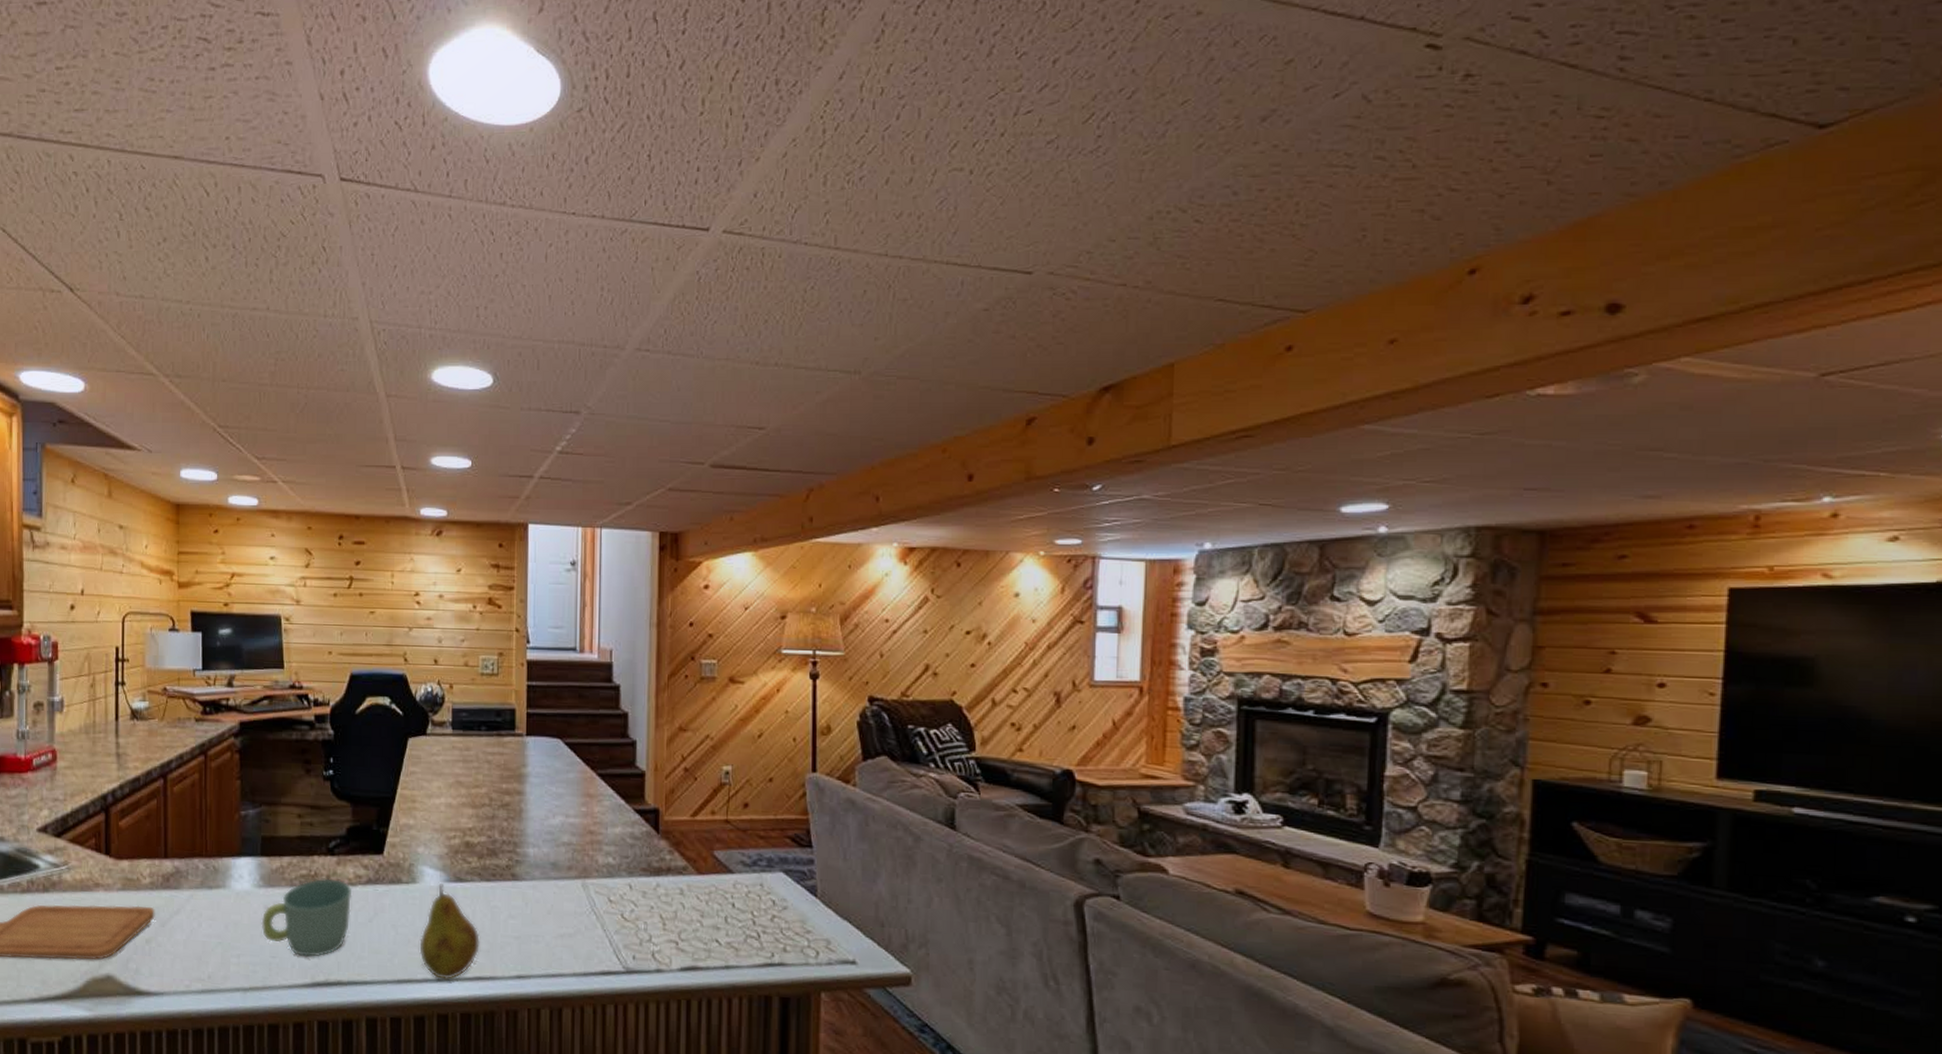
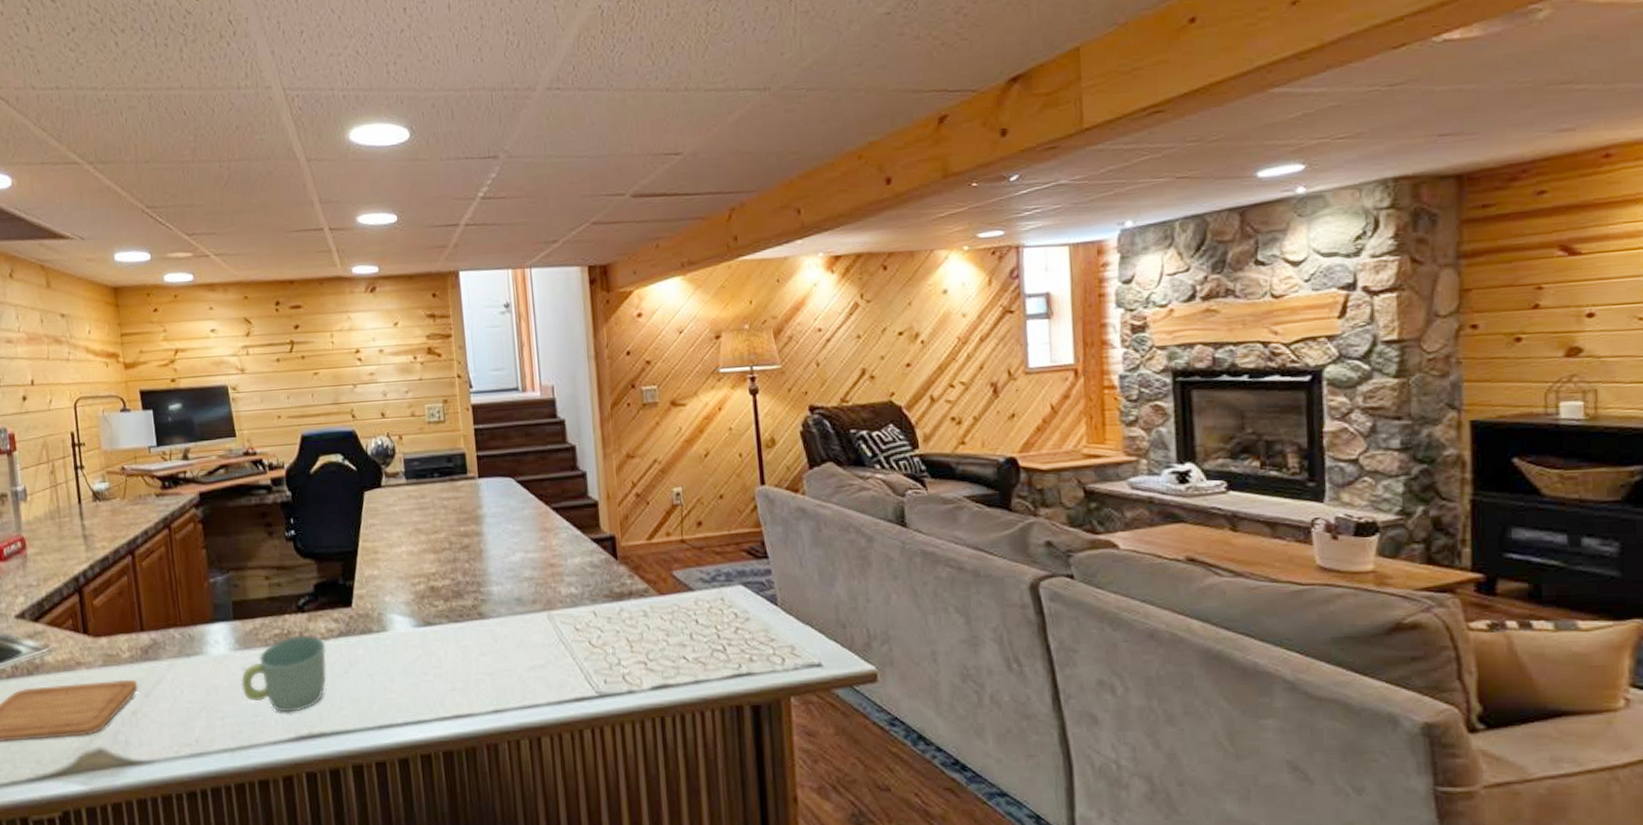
fruit: present [419,883,481,981] -> none [396,629,456,722]

